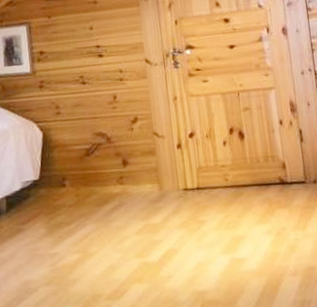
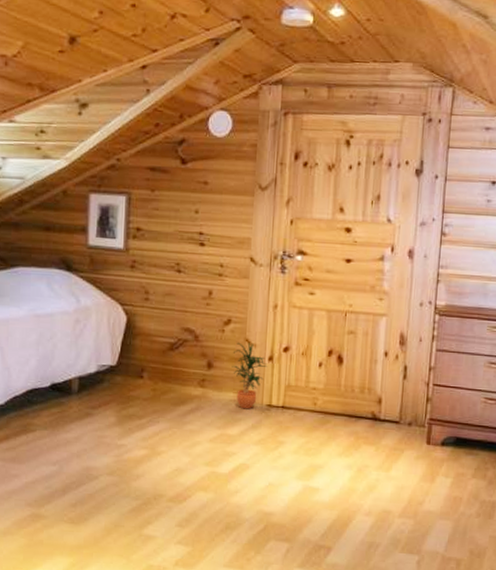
potted plant: none [145,135,178,197] -> present [232,342,268,408]

